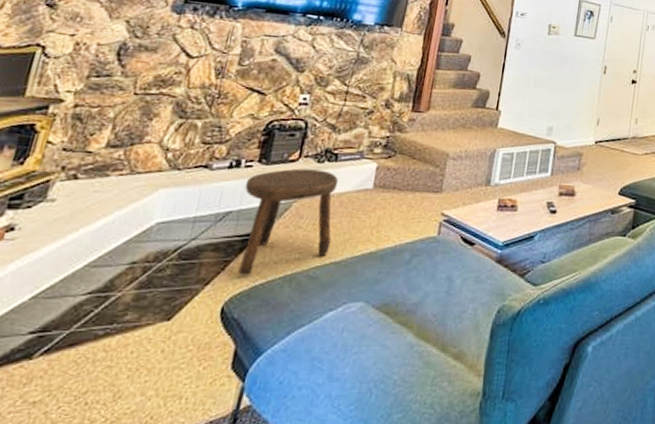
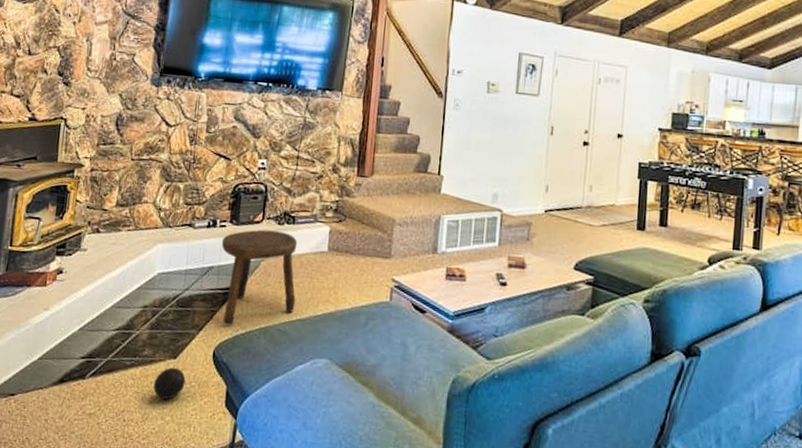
ball: none [133,331,181,370] -> present [153,367,186,400]

